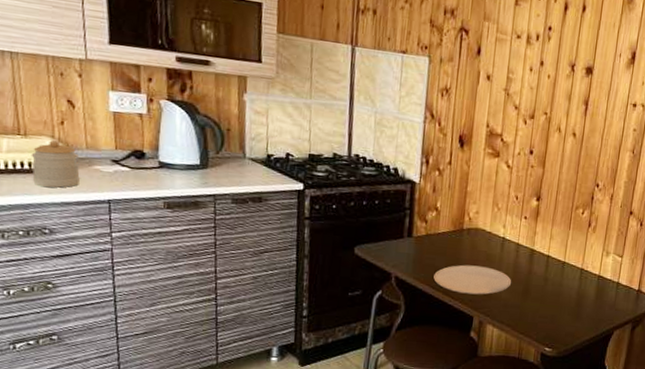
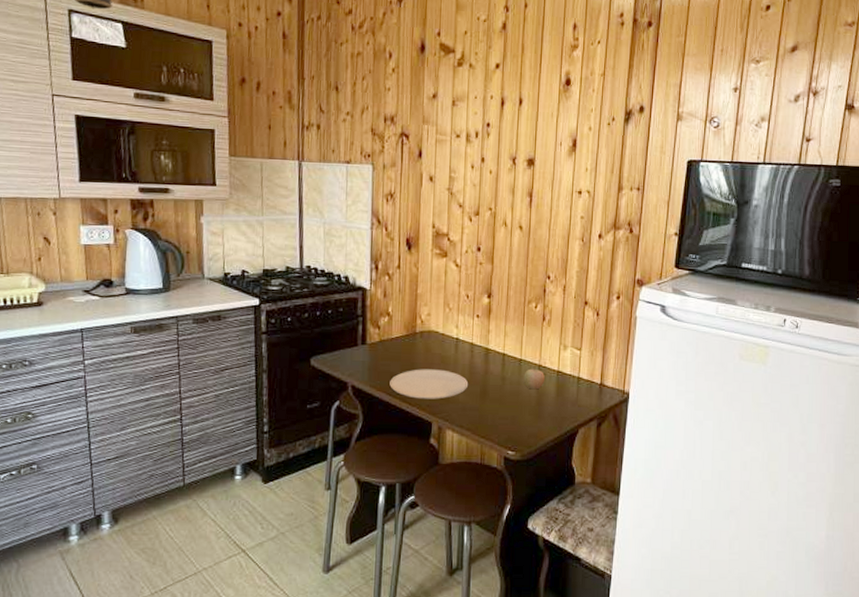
jar: present [31,139,80,188] -> none [12,275,56,322]
fruit: none [565,270,586,292] -> present [523,367,545,390]

